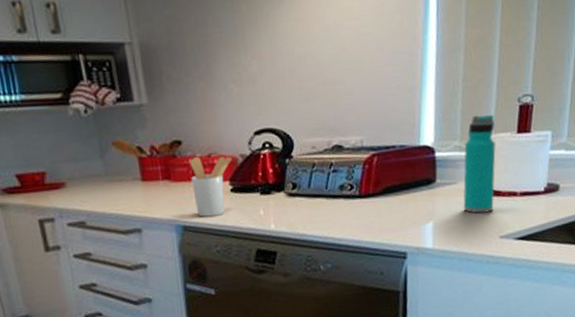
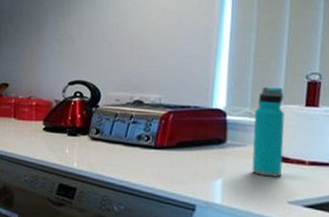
utensil holder: present [189,156,232,217] -> none [12,97,47,150]

